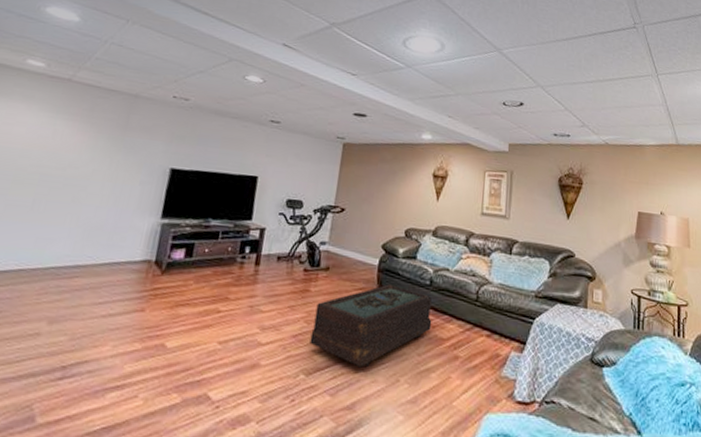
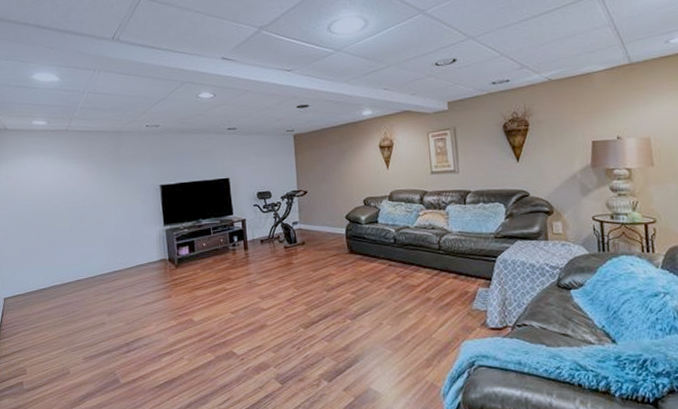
coffee table: present [309,284,432,368] -> none [301,247,402,317]

